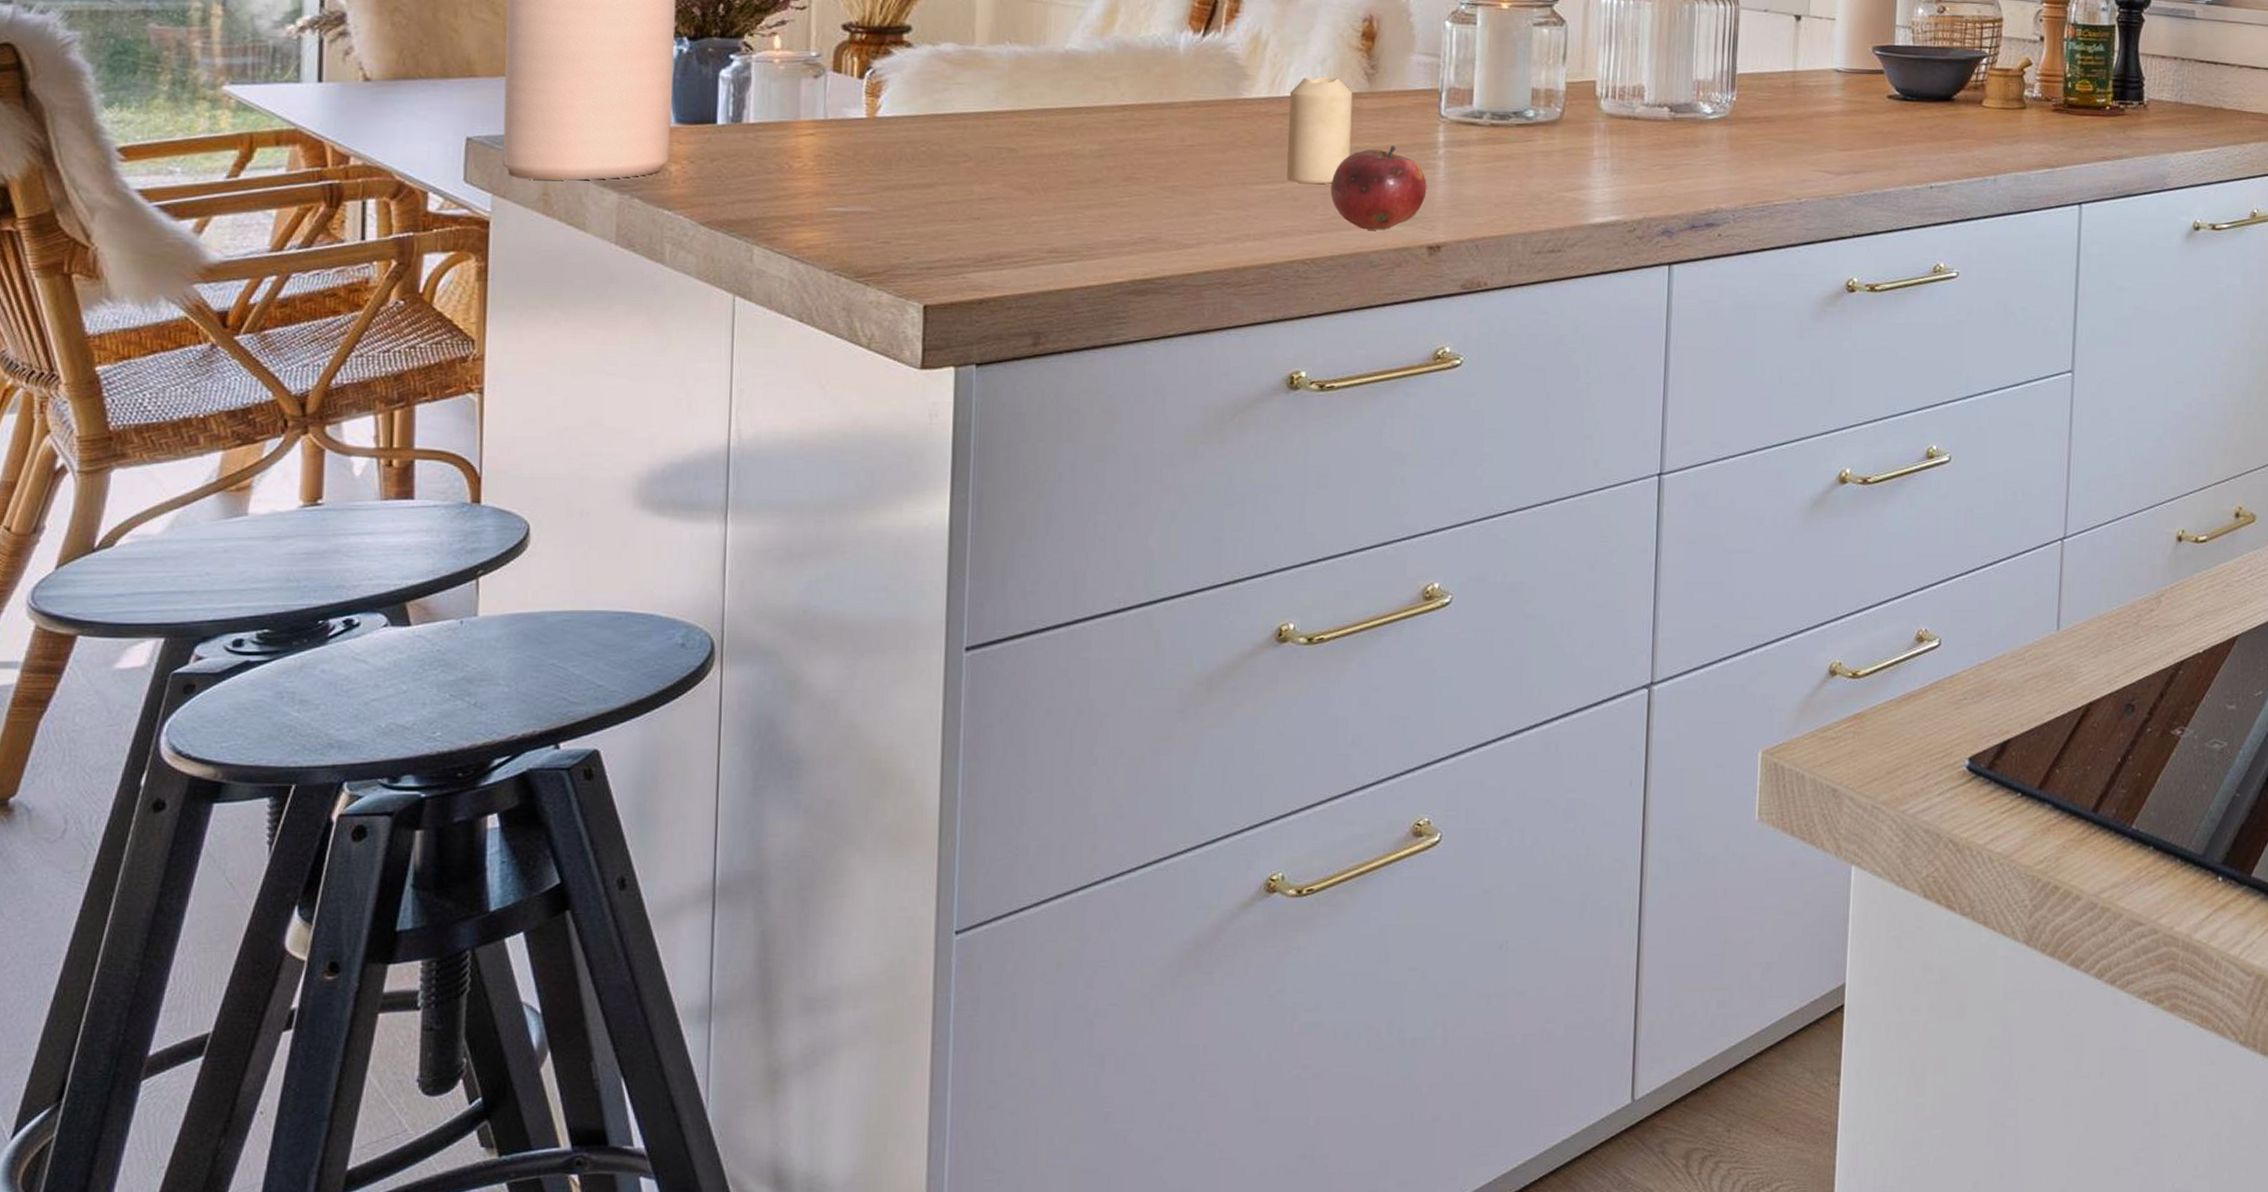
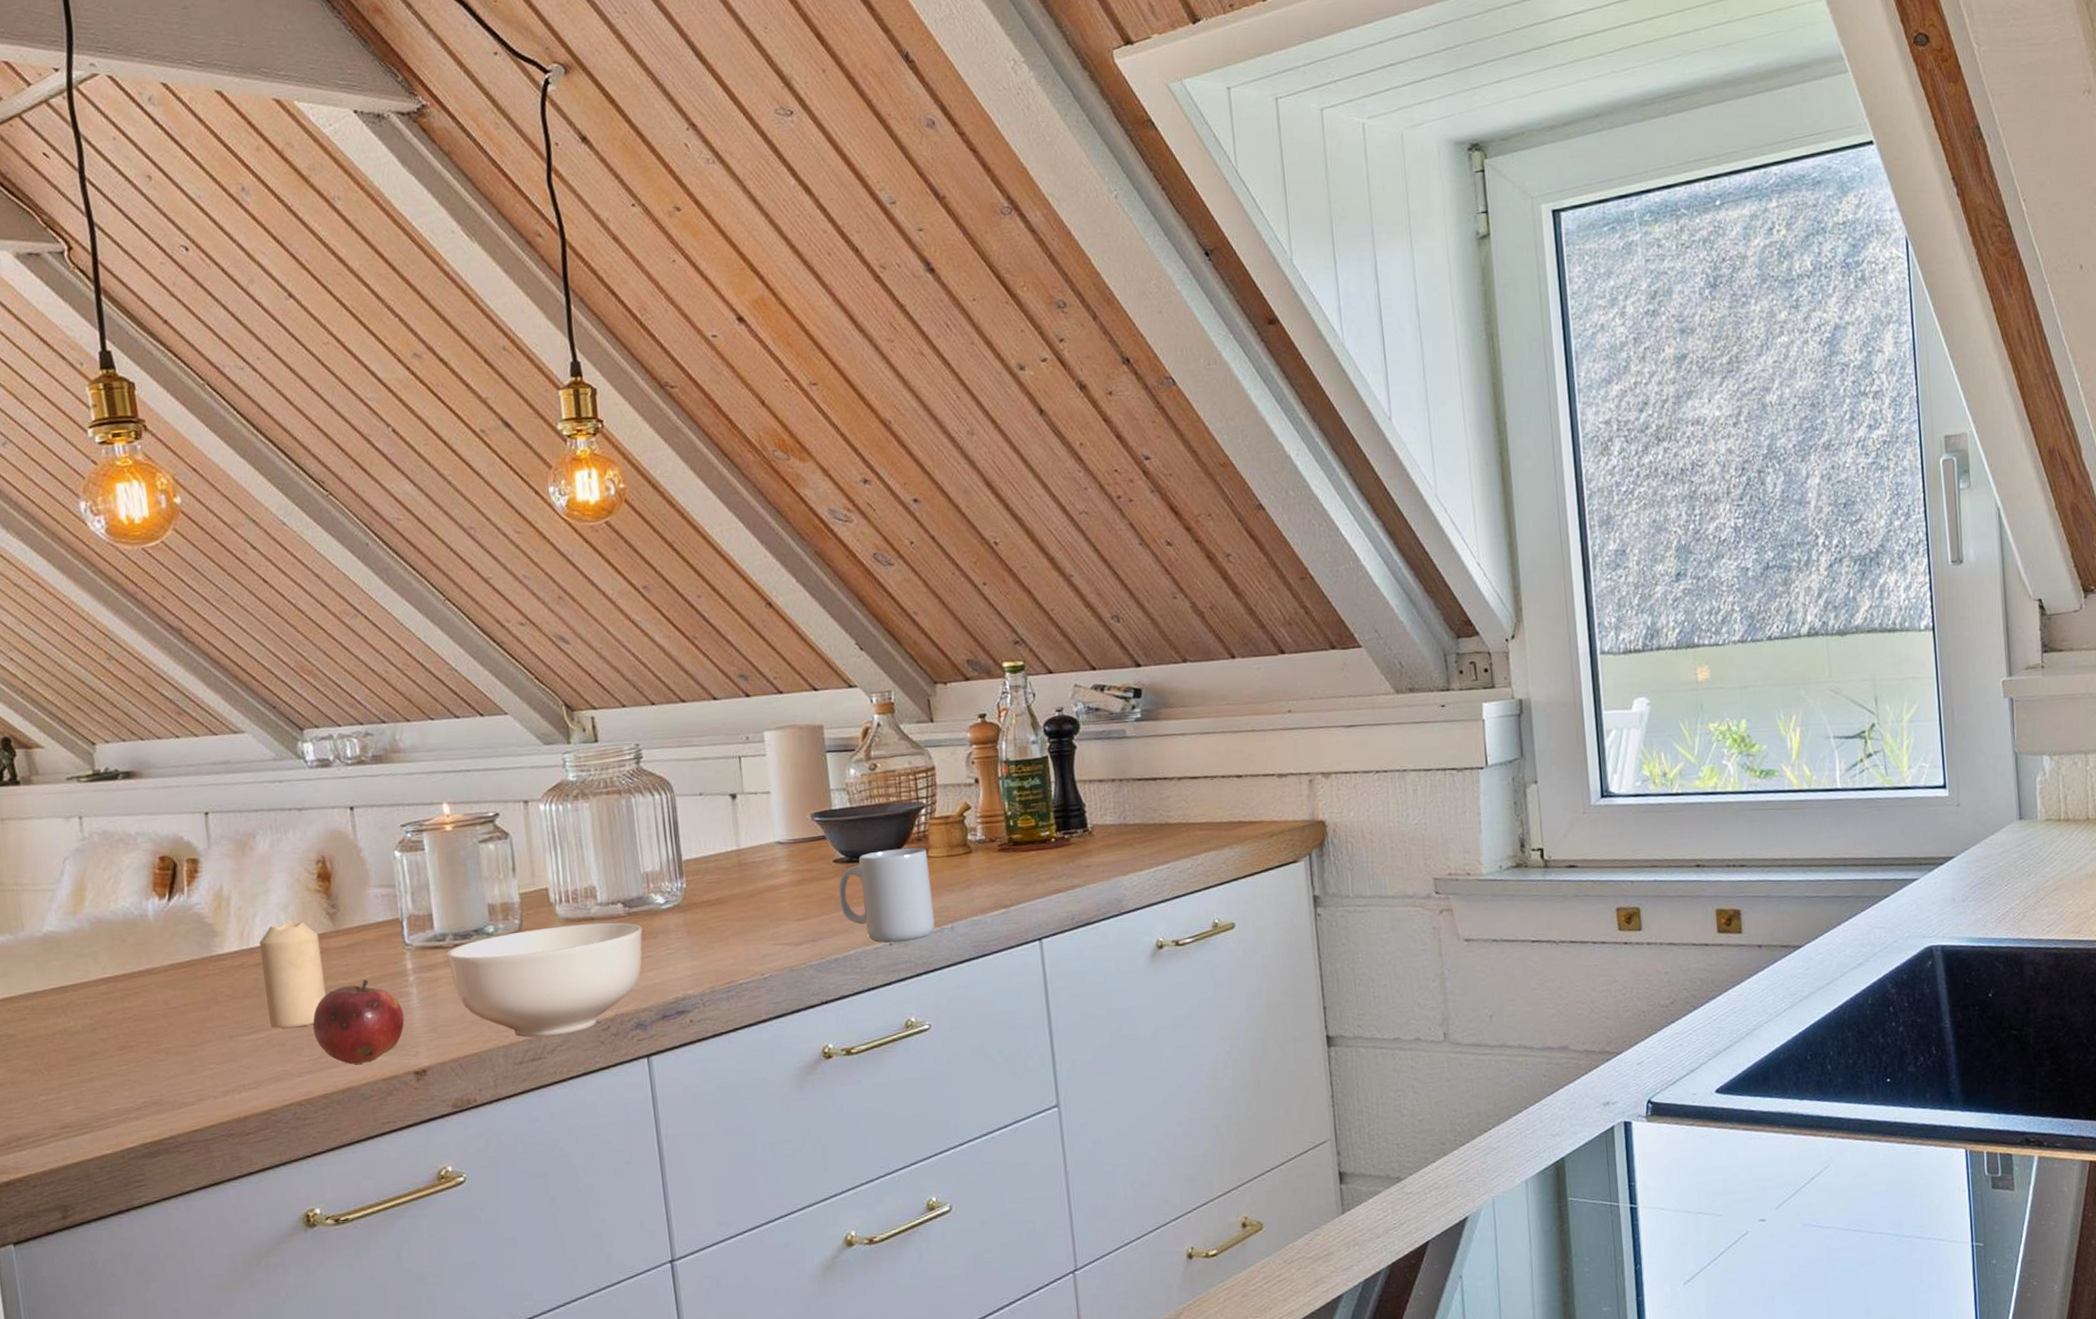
bowl: none [1480,120,1685,230] -> present [446,922,643,1038]
cup: none [1888,93,1982,187] -> present [838,847,935,944]

